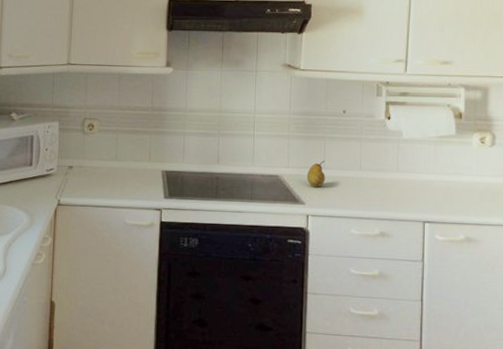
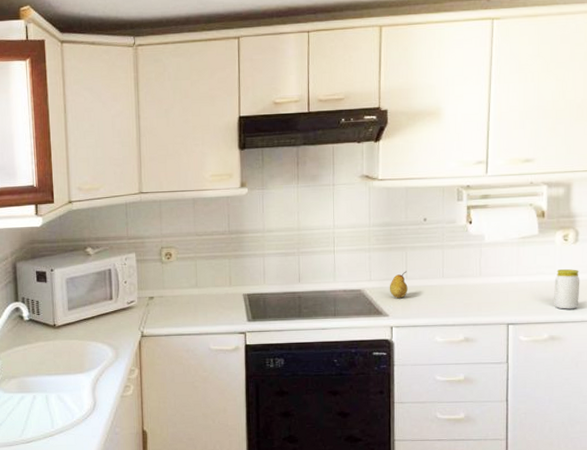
jar: none [470,171,497,212] -> present [554,269,580,309]

